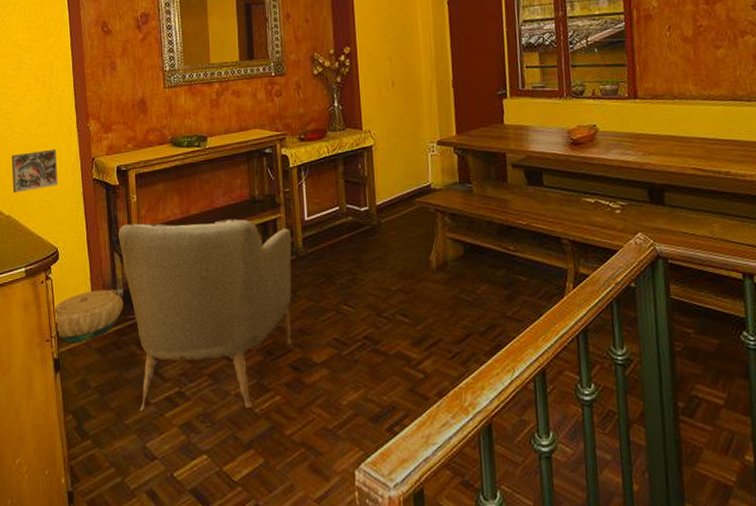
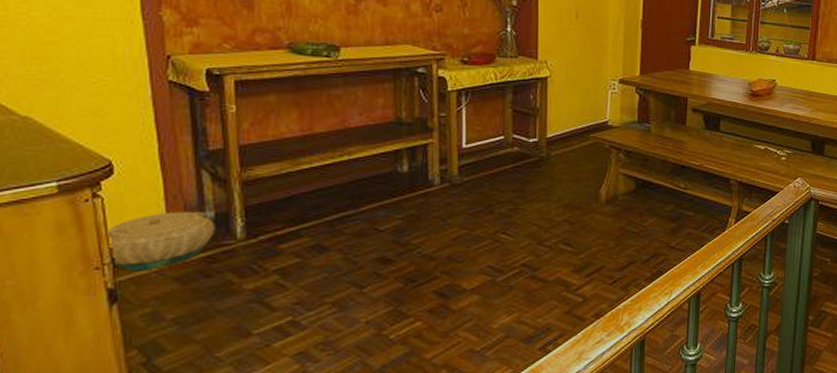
decorative tile: present [11,149,58,194] -> none [28,38,111,89]
armchair: present [119,218,292,411] -> none [208,138,445,343]

